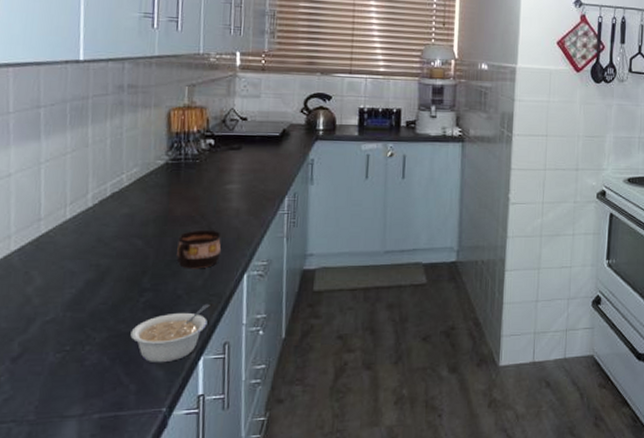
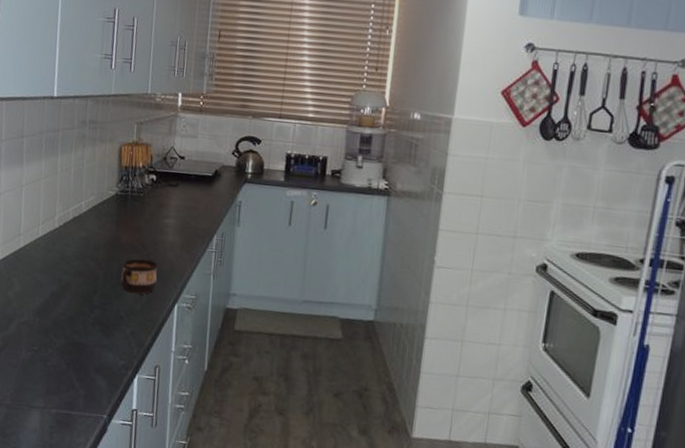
legume: present [130,303,210,363] -> none [82,327,146,375]

